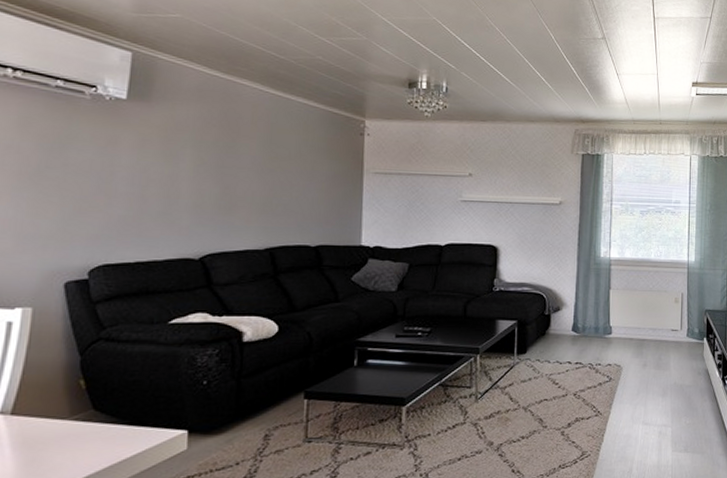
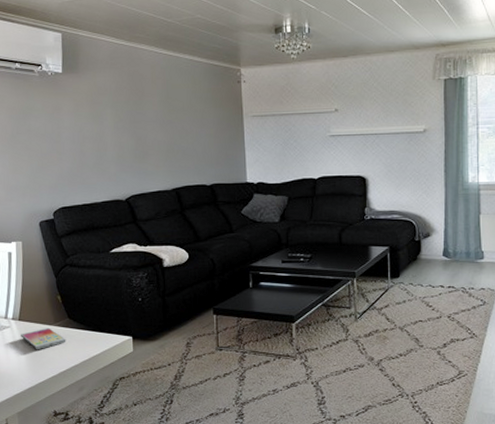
smartphone: none [11,423,86,454] -> present [21,327,66,349]

